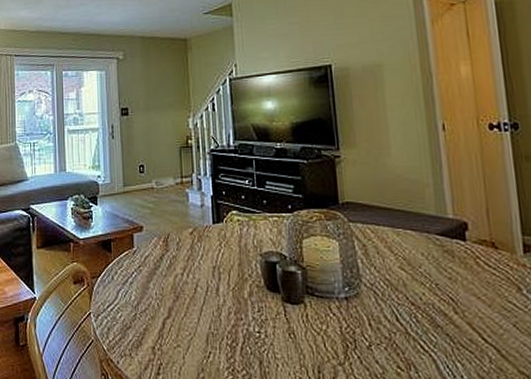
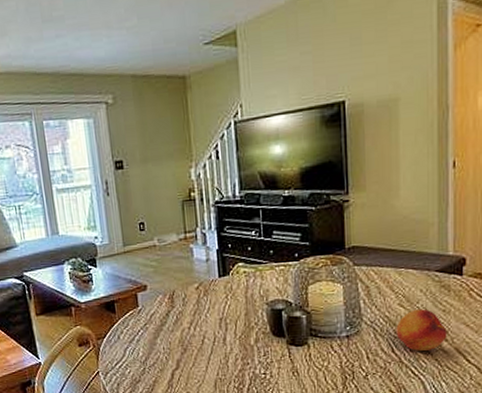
fruit: none [398,274,457,324] -> present [396,309,447,352]

